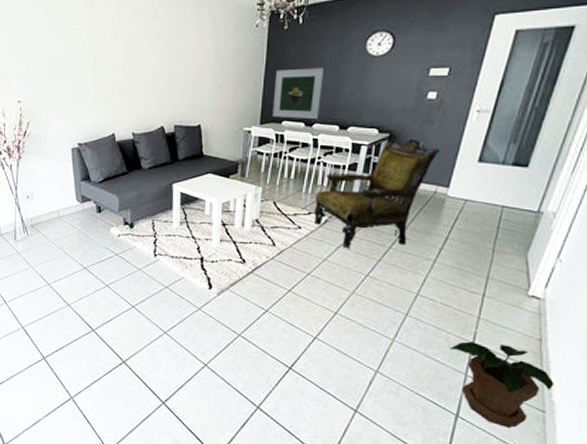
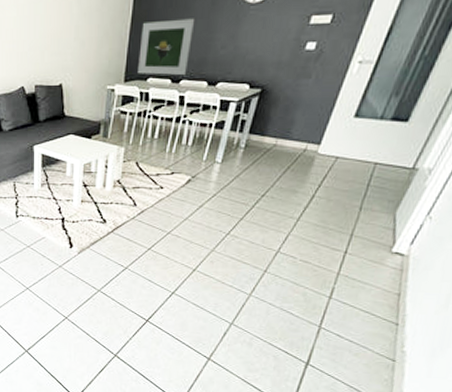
armchair: present [314,138,440,249] -> none [176,93,315,209]
potted plant: present [450,341,555,428] -> none [306,296,408,375]

